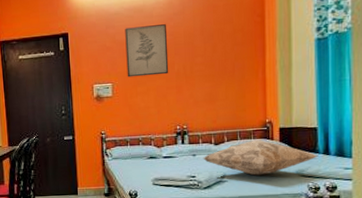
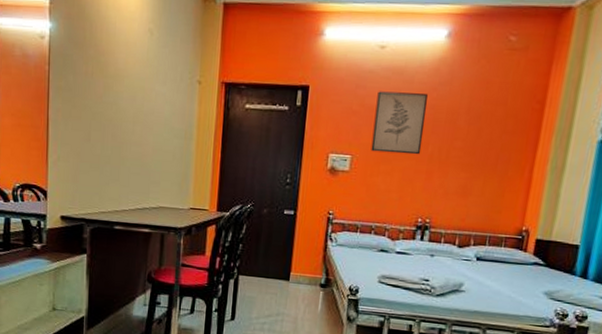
decorative pillow: present [203,139,318,176] -> none [441,248,574,291]

